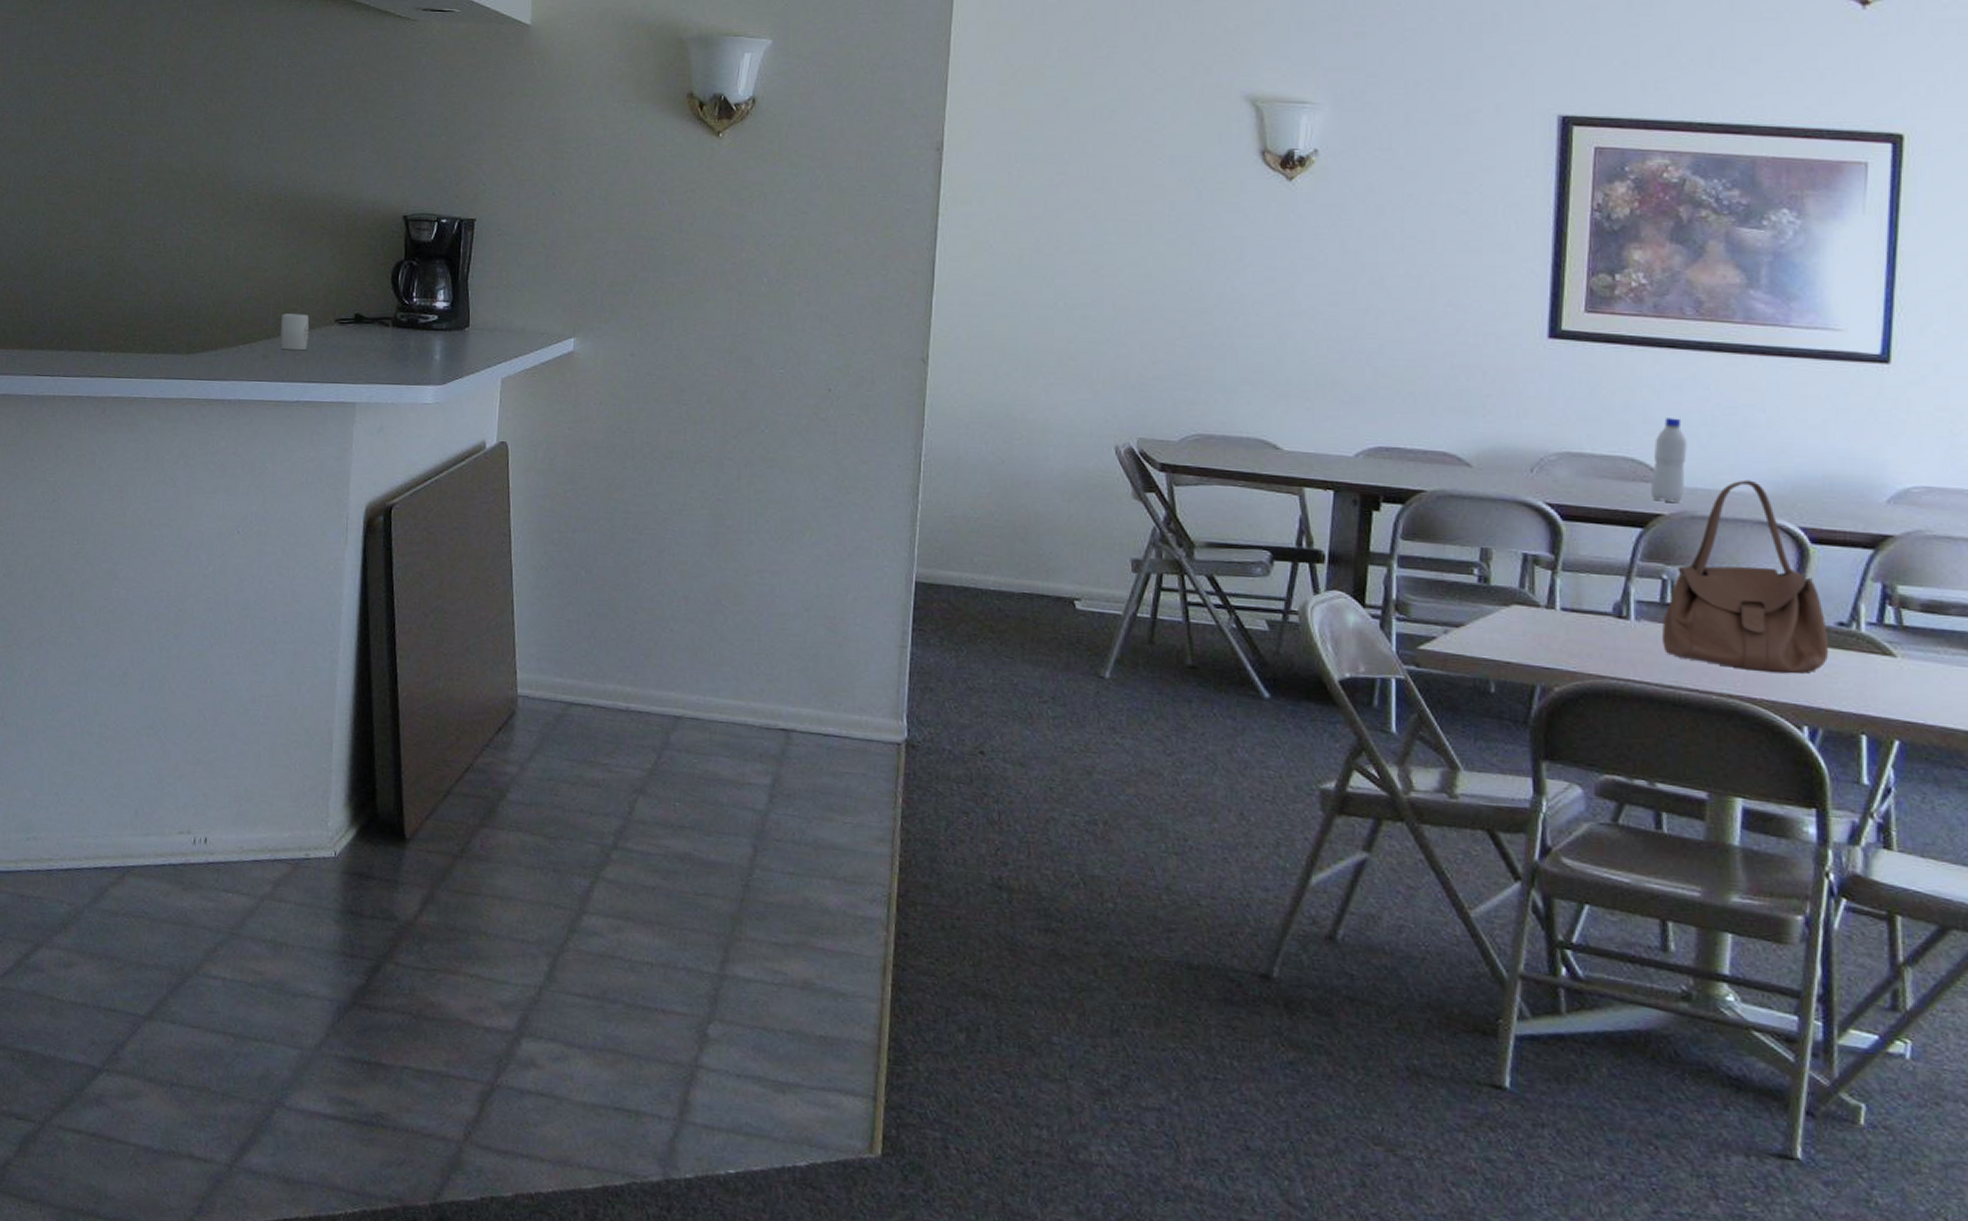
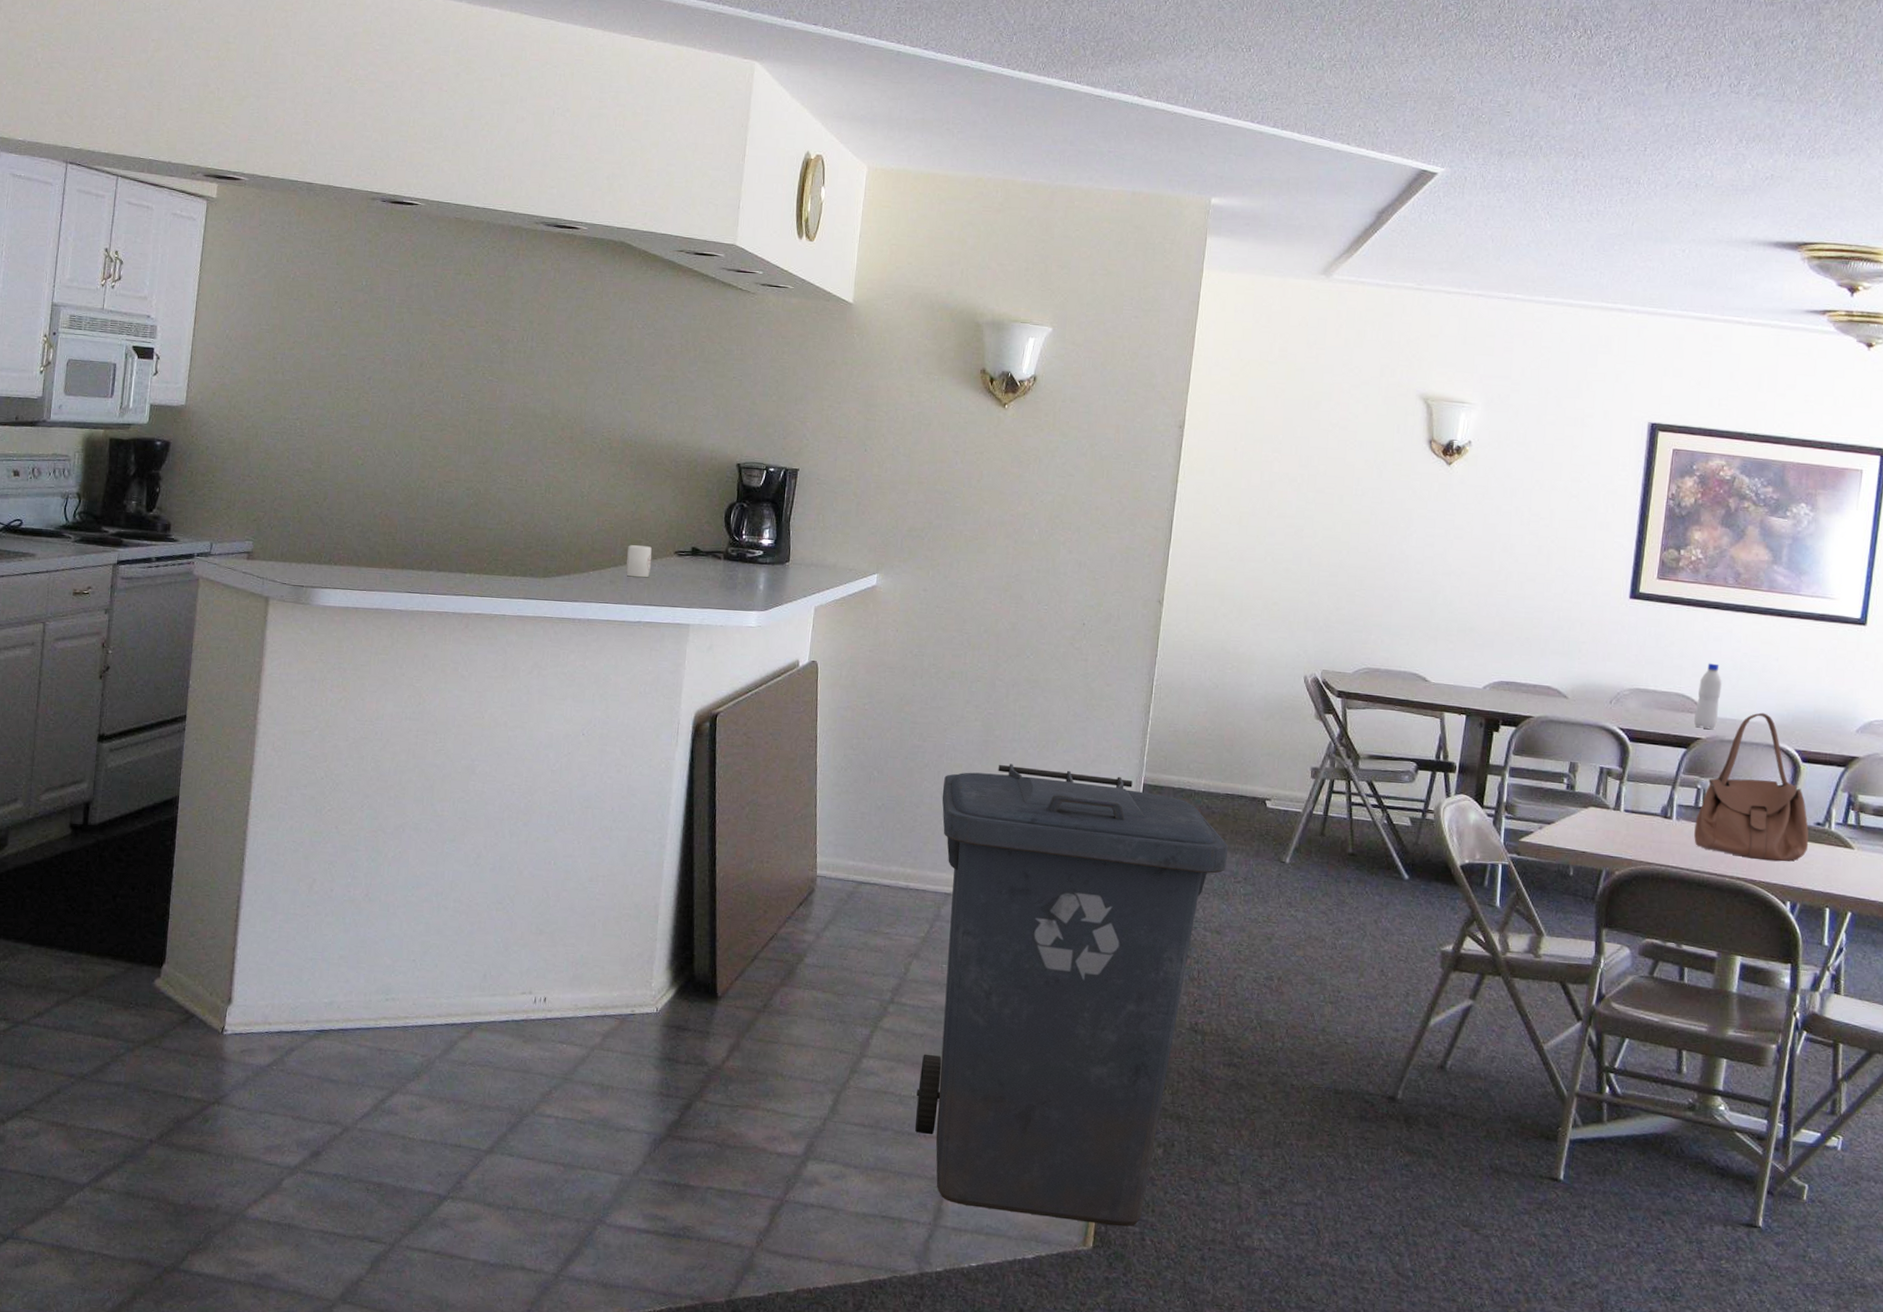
recycling bin: none [651,559,1029,1131] -> present [915,764,1229,1227]

